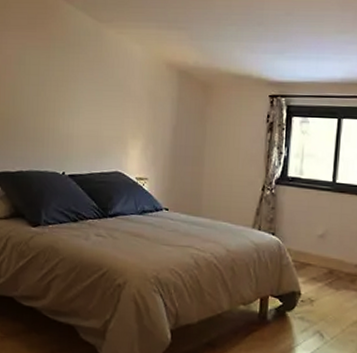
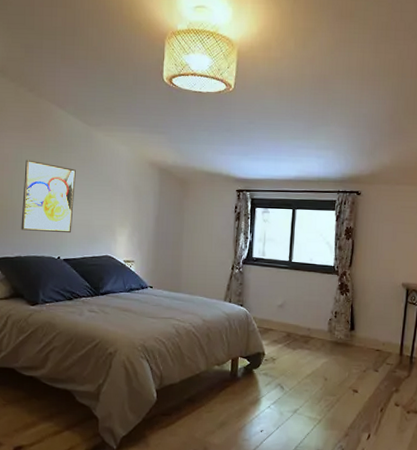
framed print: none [23,62,84,146] -> present [21,160,76,234]

